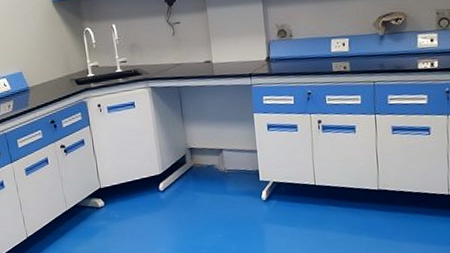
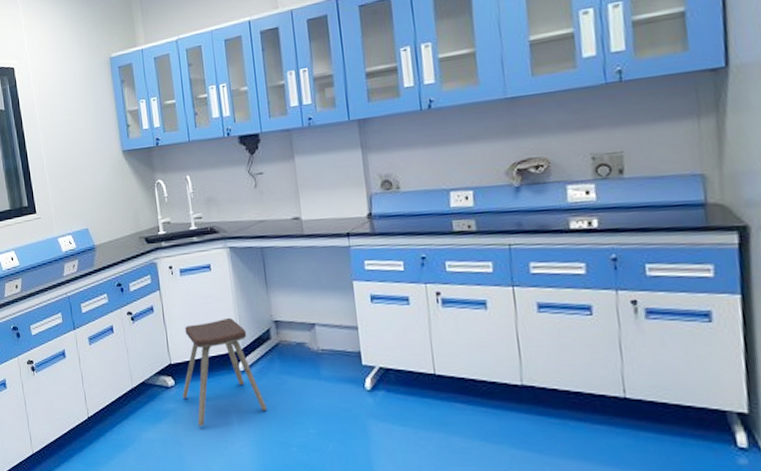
music stool: none [111,146,183,239] -> present [182,317,268,427]

